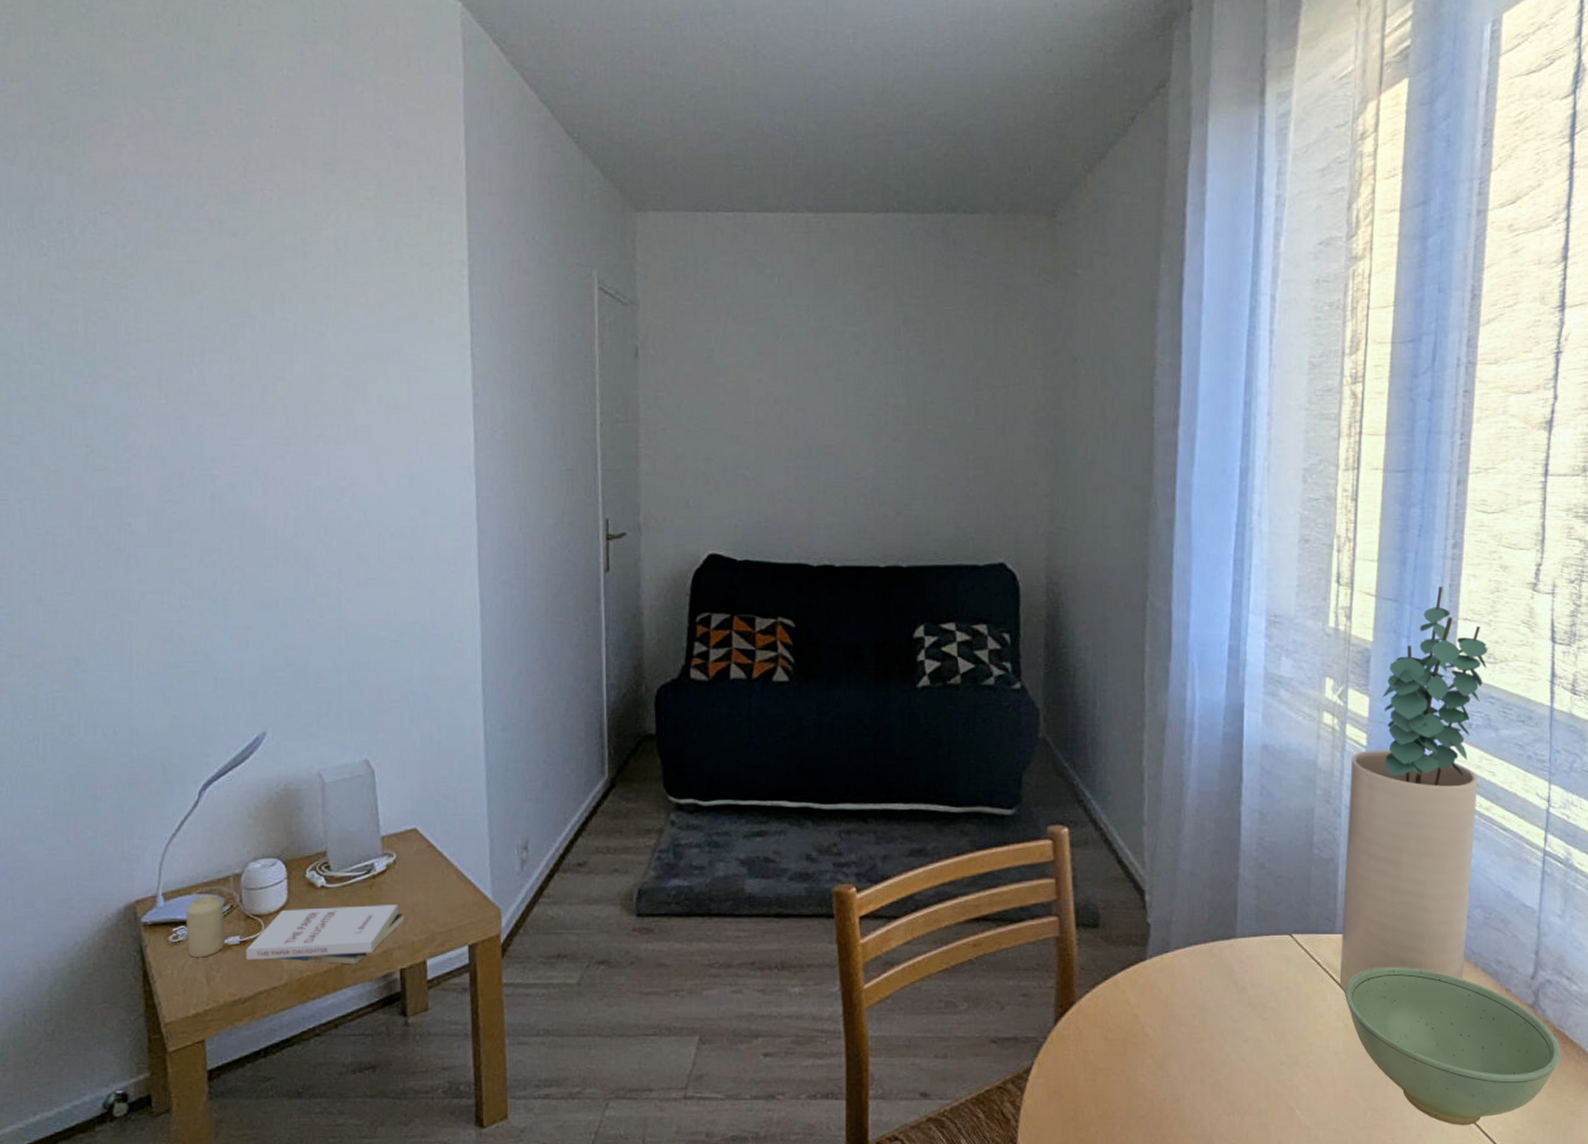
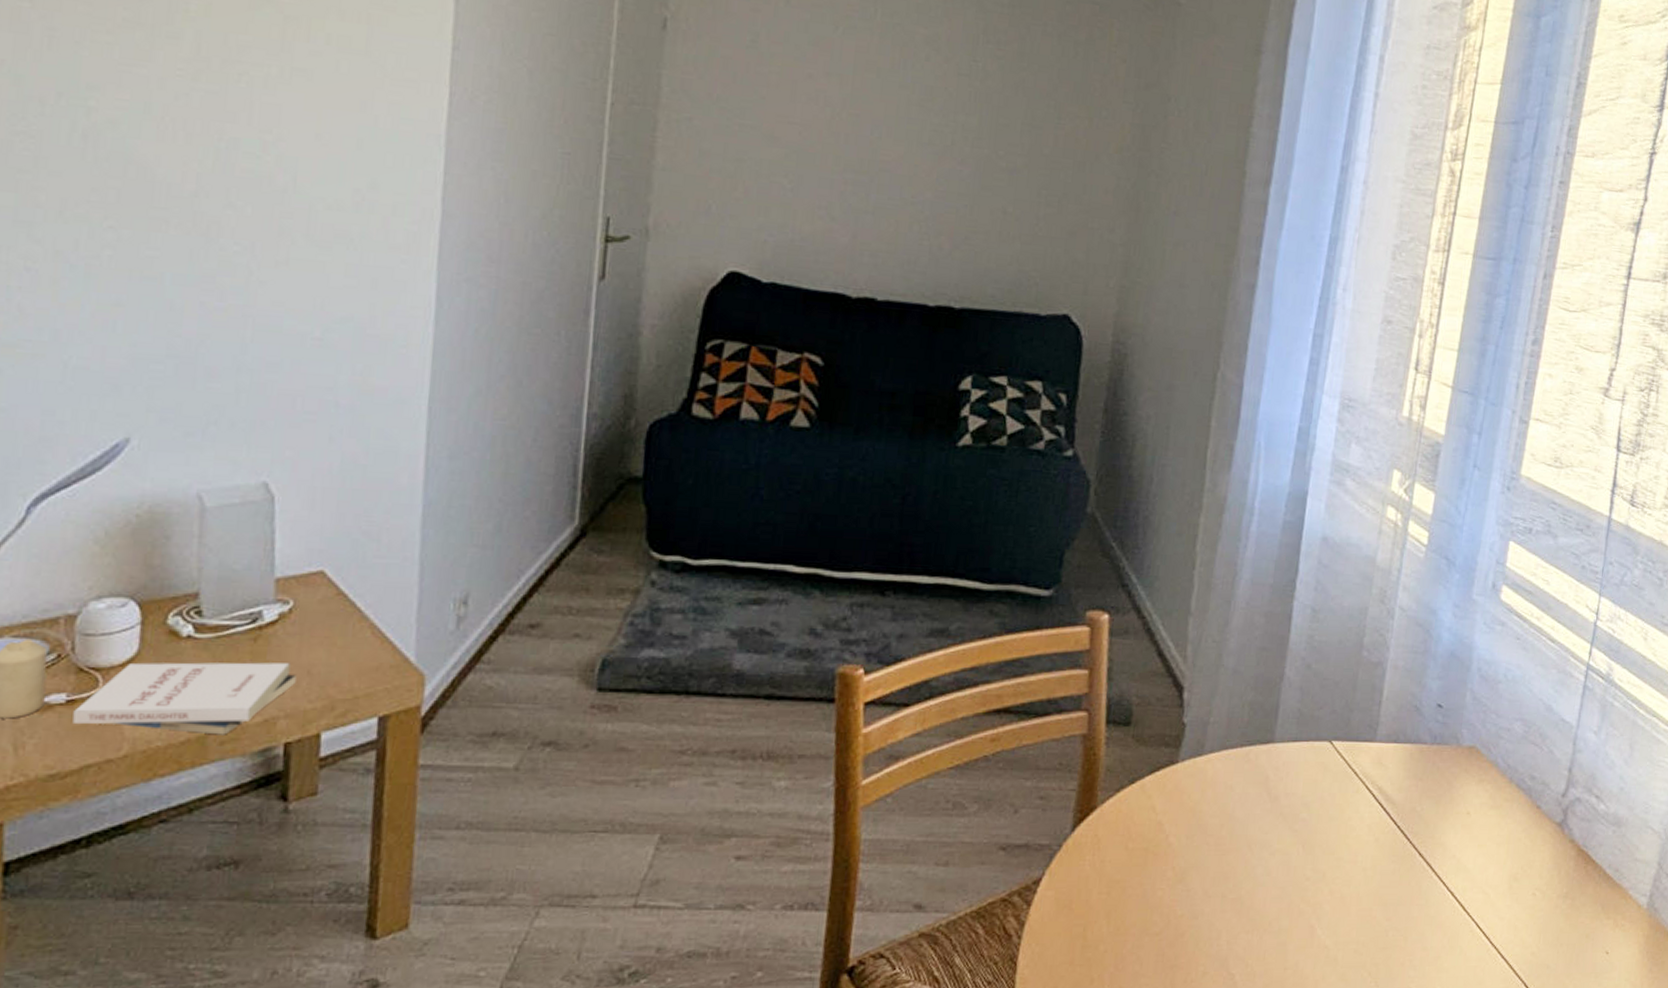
vase: present [1339,586,1488,994] -> none [1375,383,1556,806]
bowl: present [1344,966,1562,1125] -> none [1378,778,1583,947]

